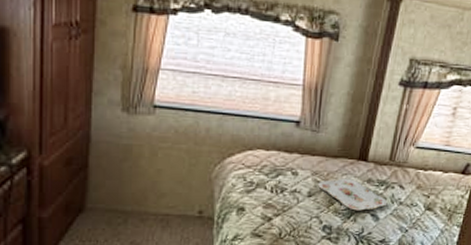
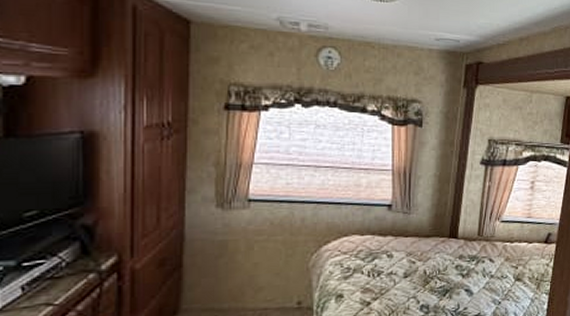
serving tray: present [318,178,388,211] -> none [413,256,480,288]

